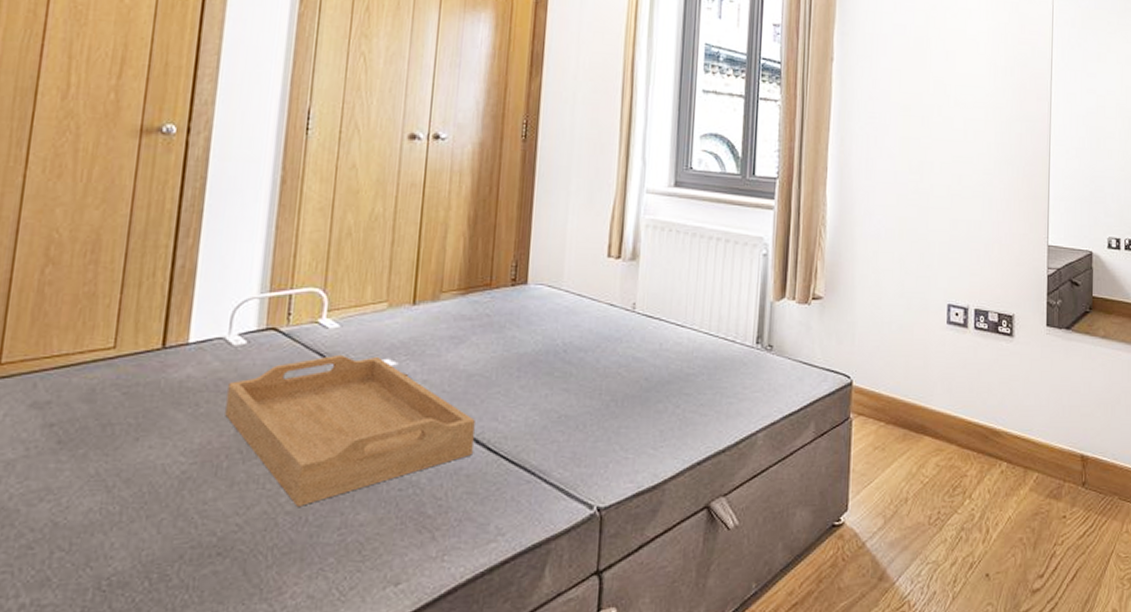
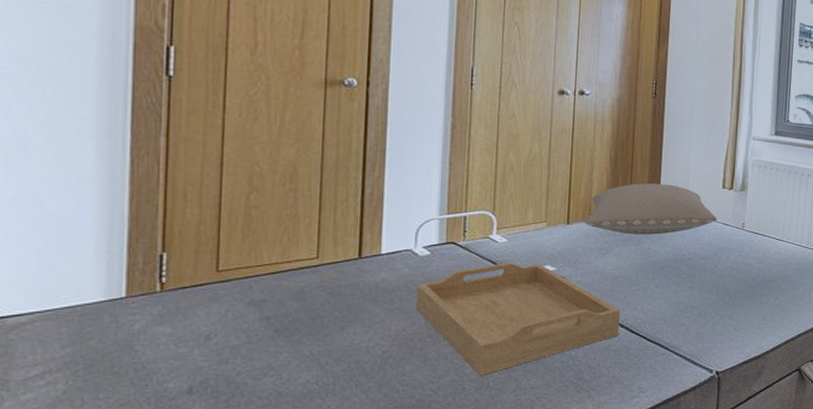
pillow: none [435,251,600,319] -> present [585,183,717,235]

